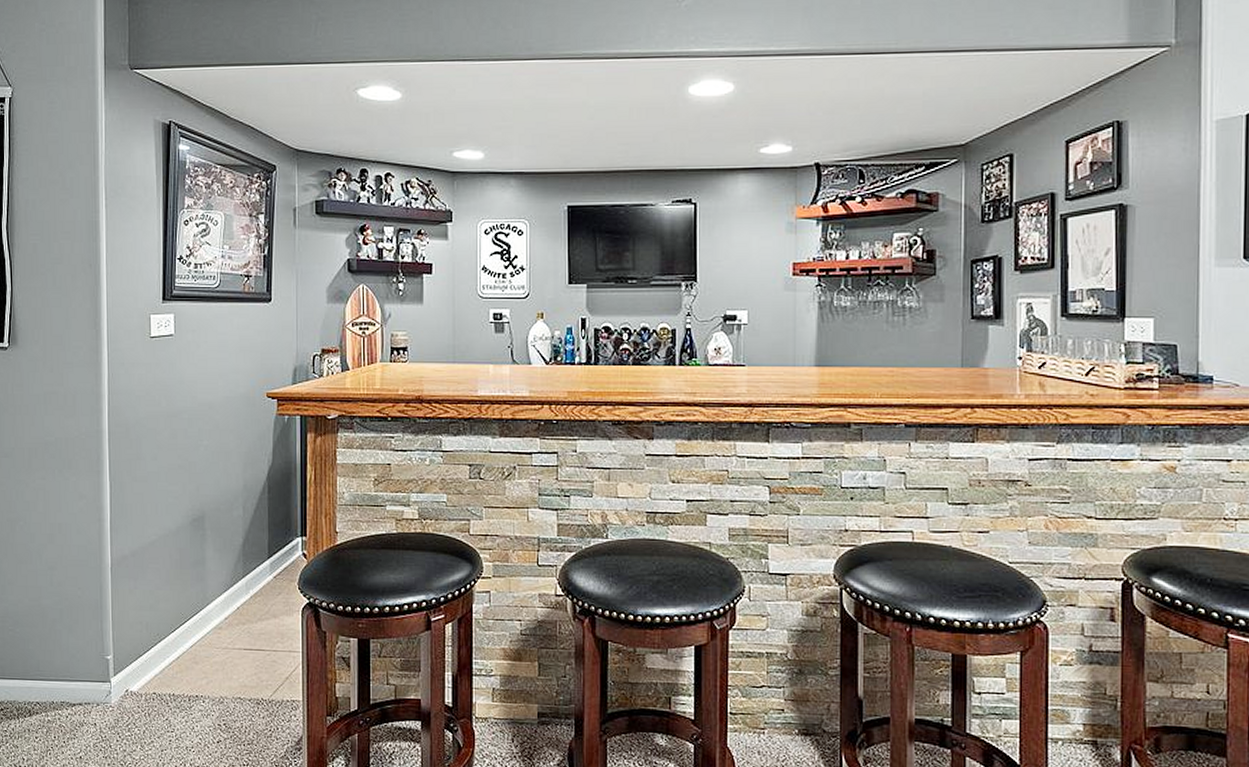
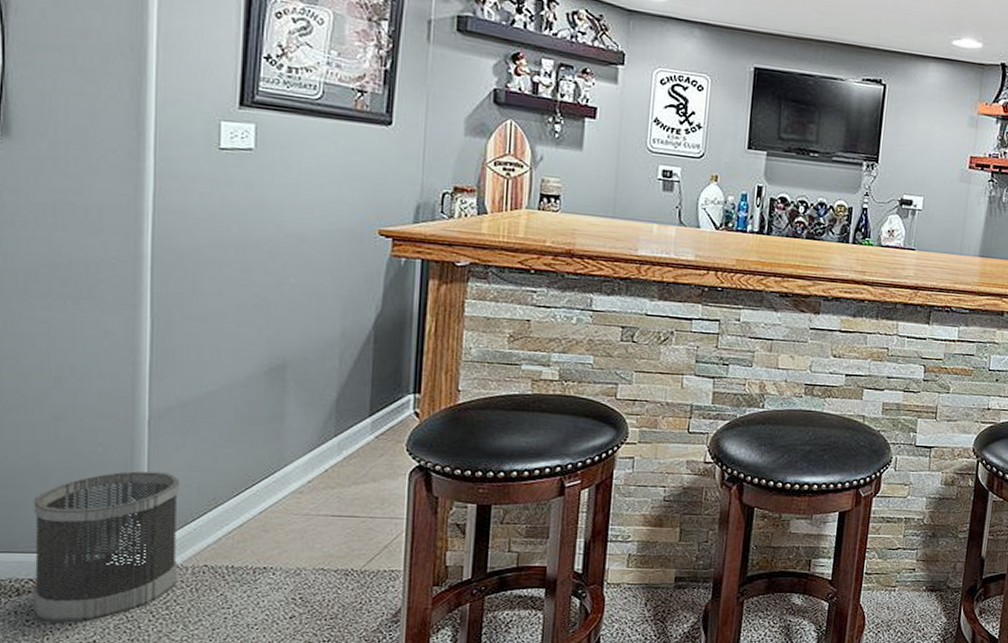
wastebasket: none [38,610,135,741] -> present [33,471,181,623]

